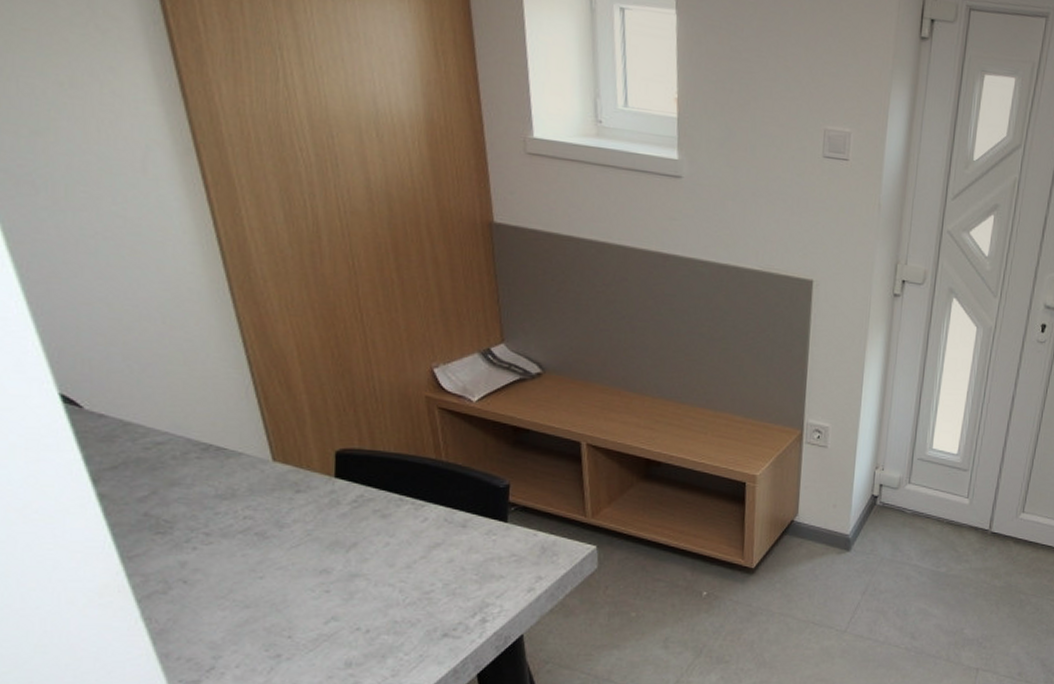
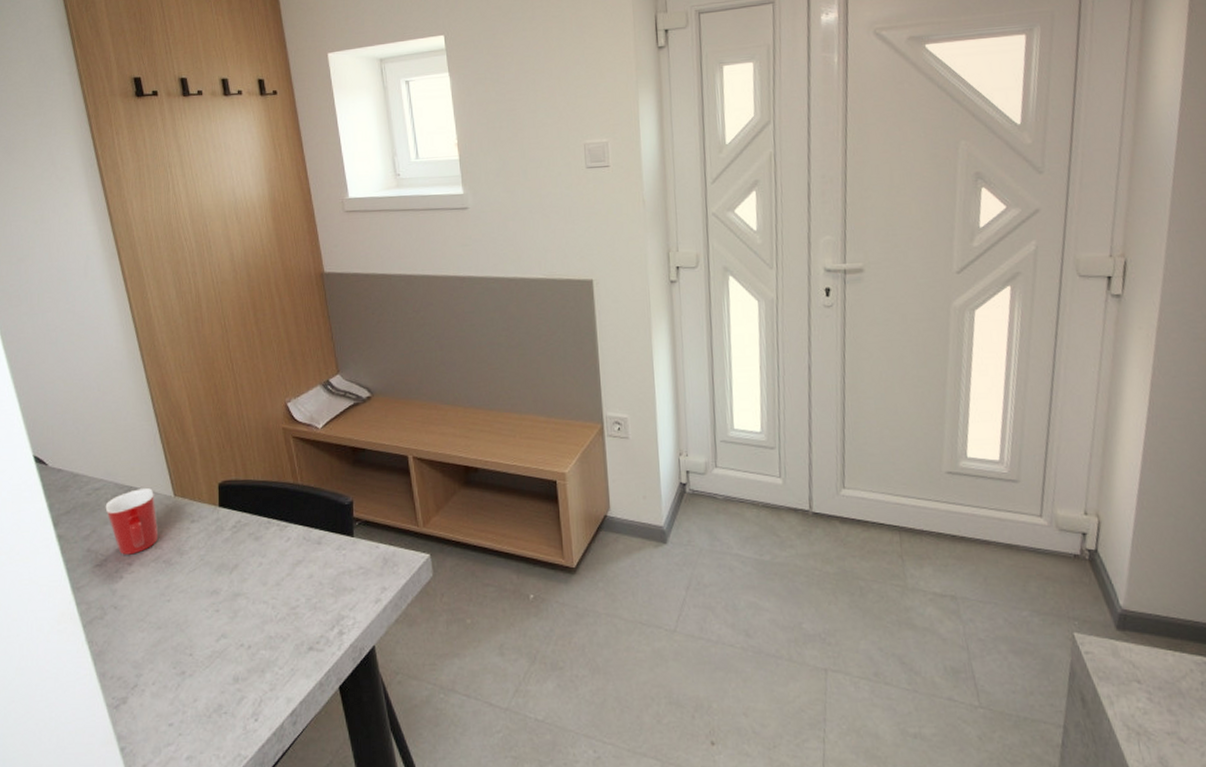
mug: none [171,448,249,524] -> present [105,488,159,555]

